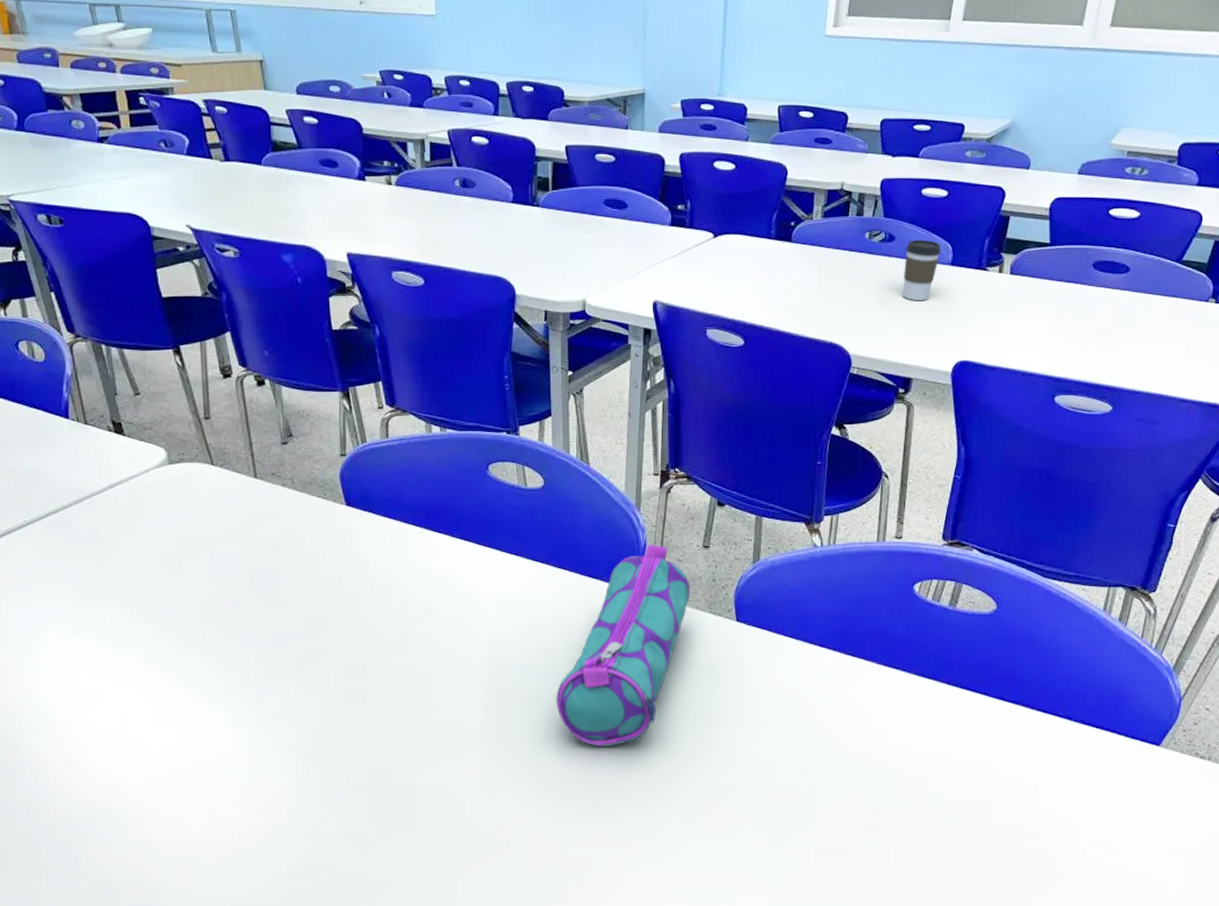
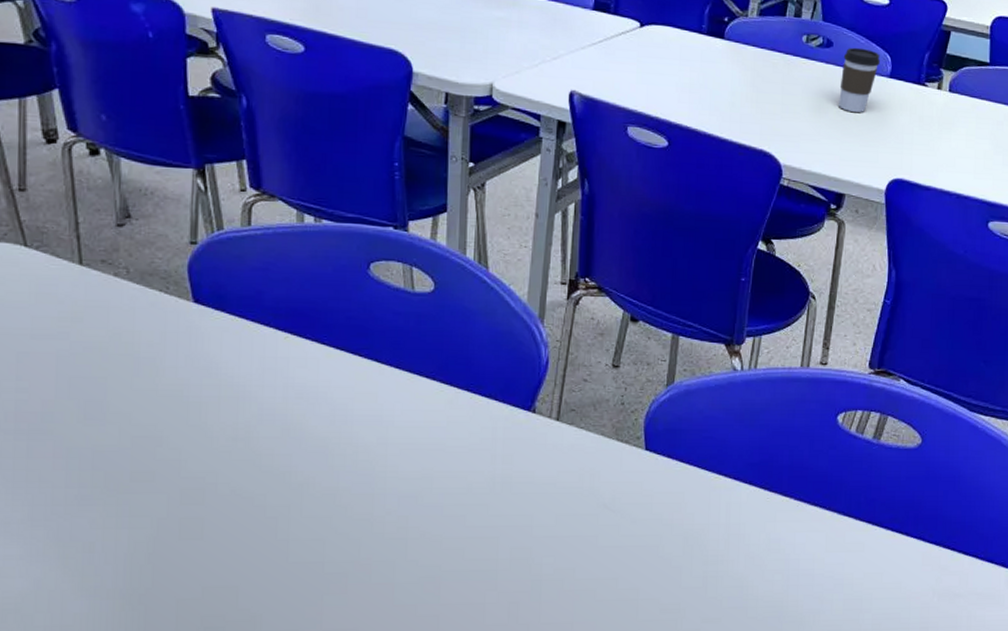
pencil case: present [556,544,690,747] -> none [435,360,596,589]

